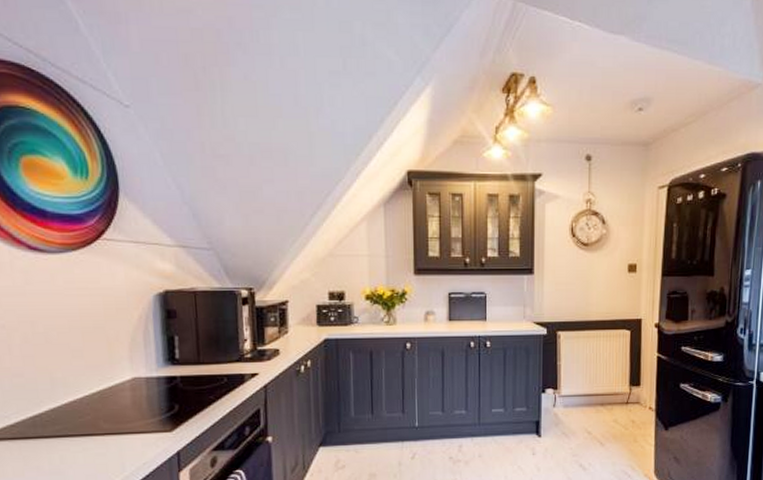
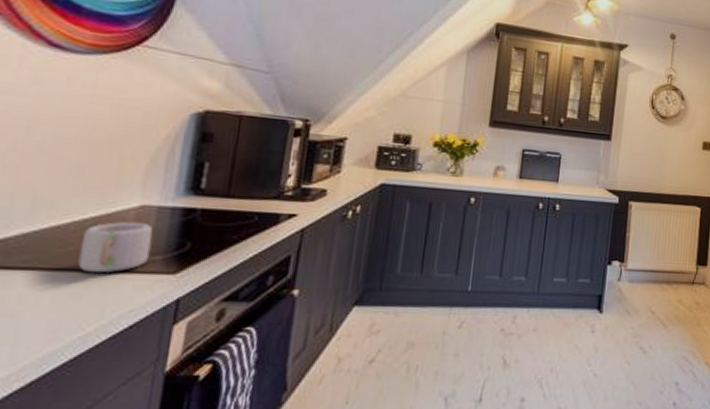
mug: none [94,391,152,436] -> present [77,221,153,273]

